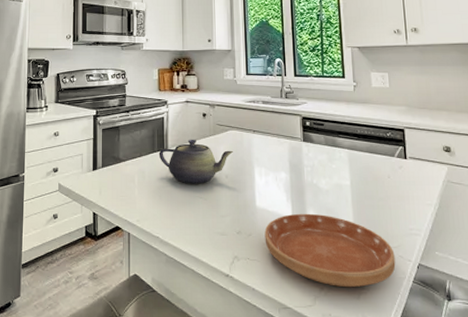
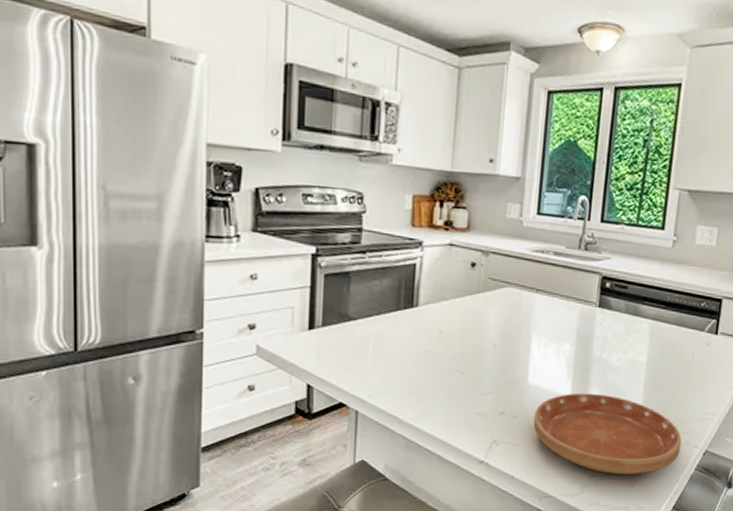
teapot: present [158,139,234,184] -> none [404,295,508,354]

